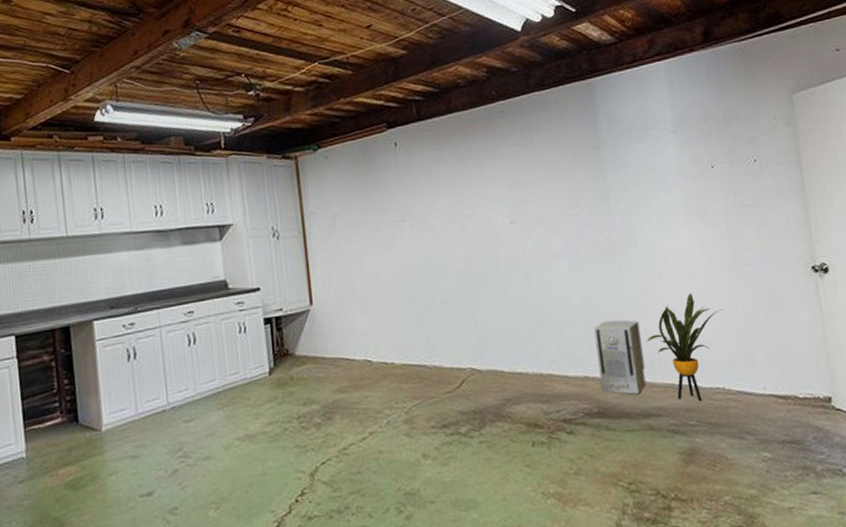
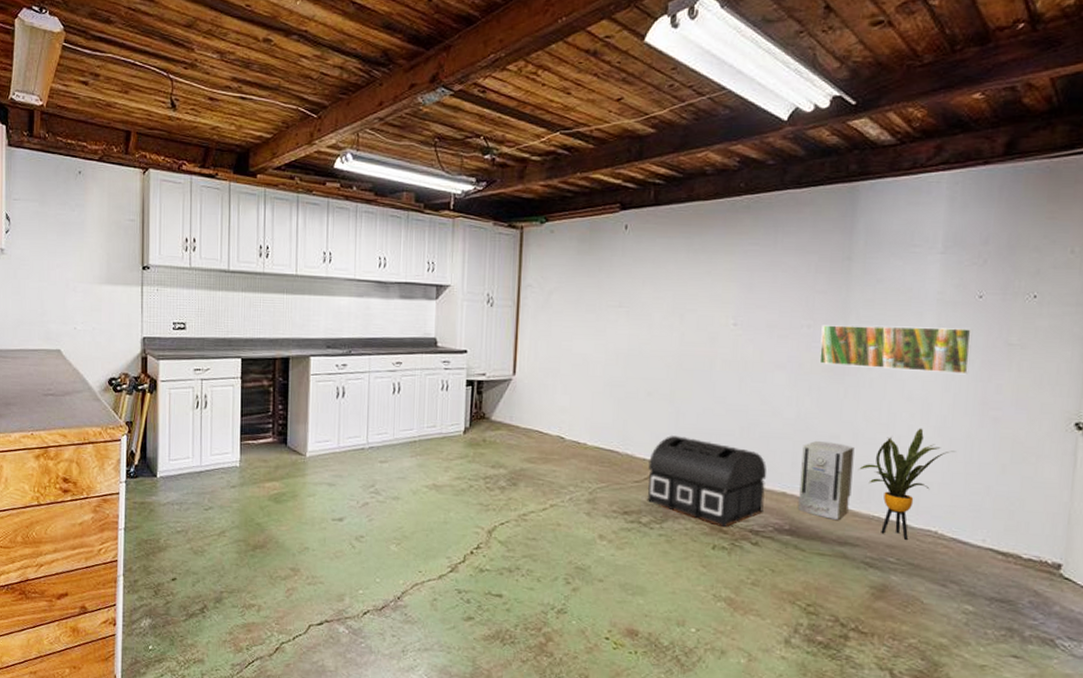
treasure chest: none [456,338,572,422] -> present [647,436,767,527]
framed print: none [587,196,717,248] -> present [819,325,972,375]

